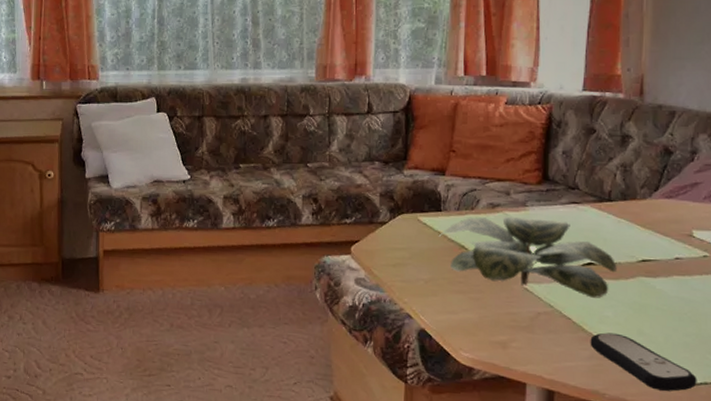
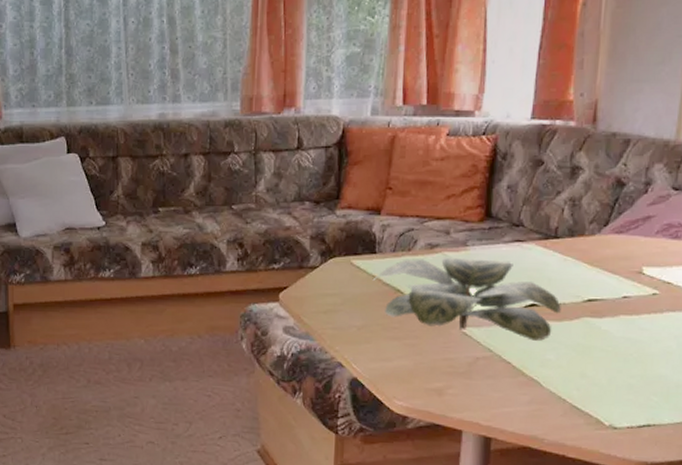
remote control: present [590,332,697,391] -> none [530,376,640,434]

